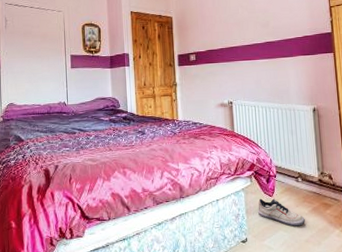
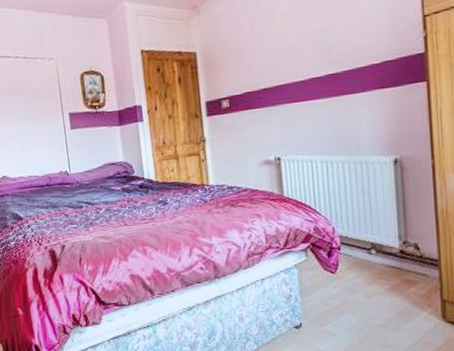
shoe: present [258,198,305,227] -> none [316,276,380,309]

